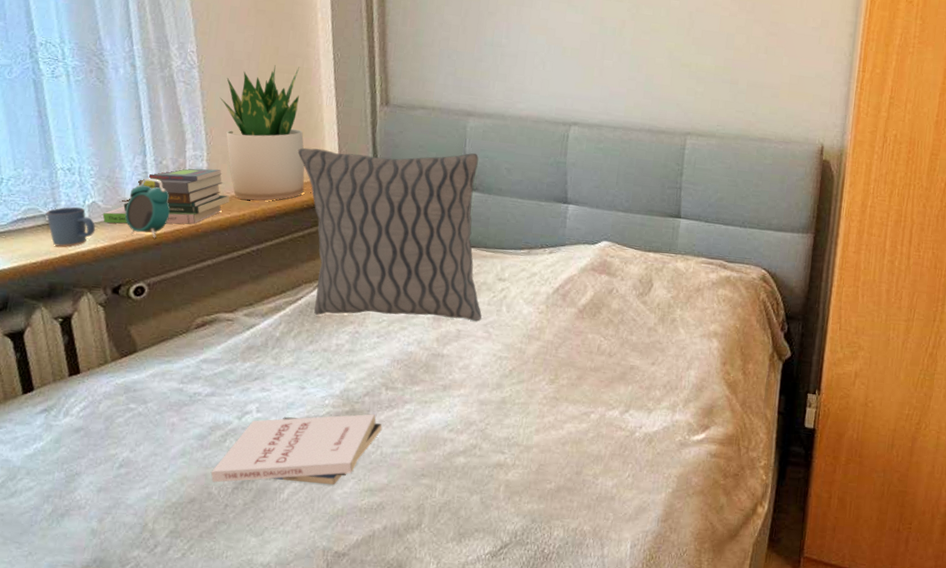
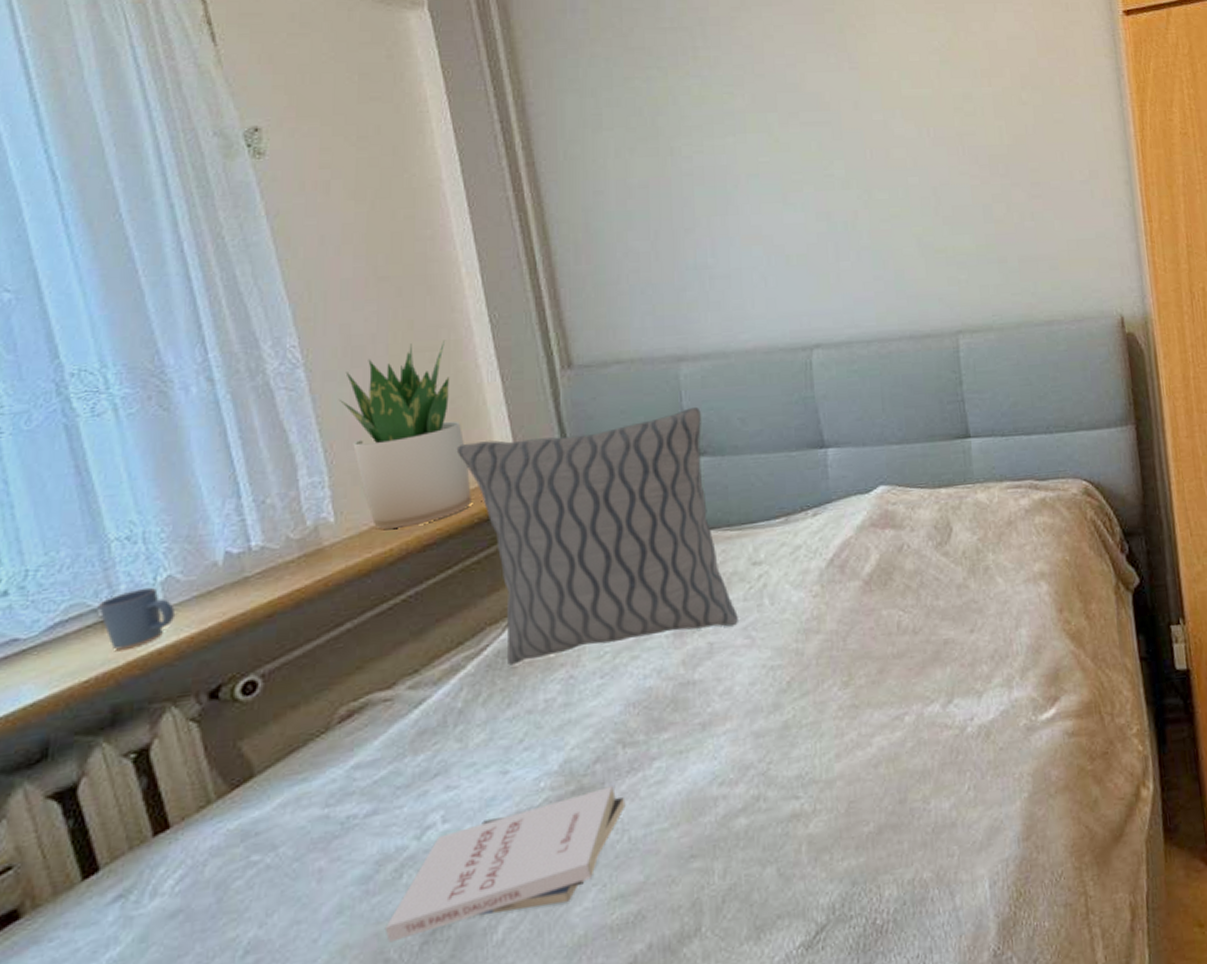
books: present [102,167,230,224] -> none [184,496,369,602]
alarm clock: present [125,178,170,239] -> none [217,526,284,609]

